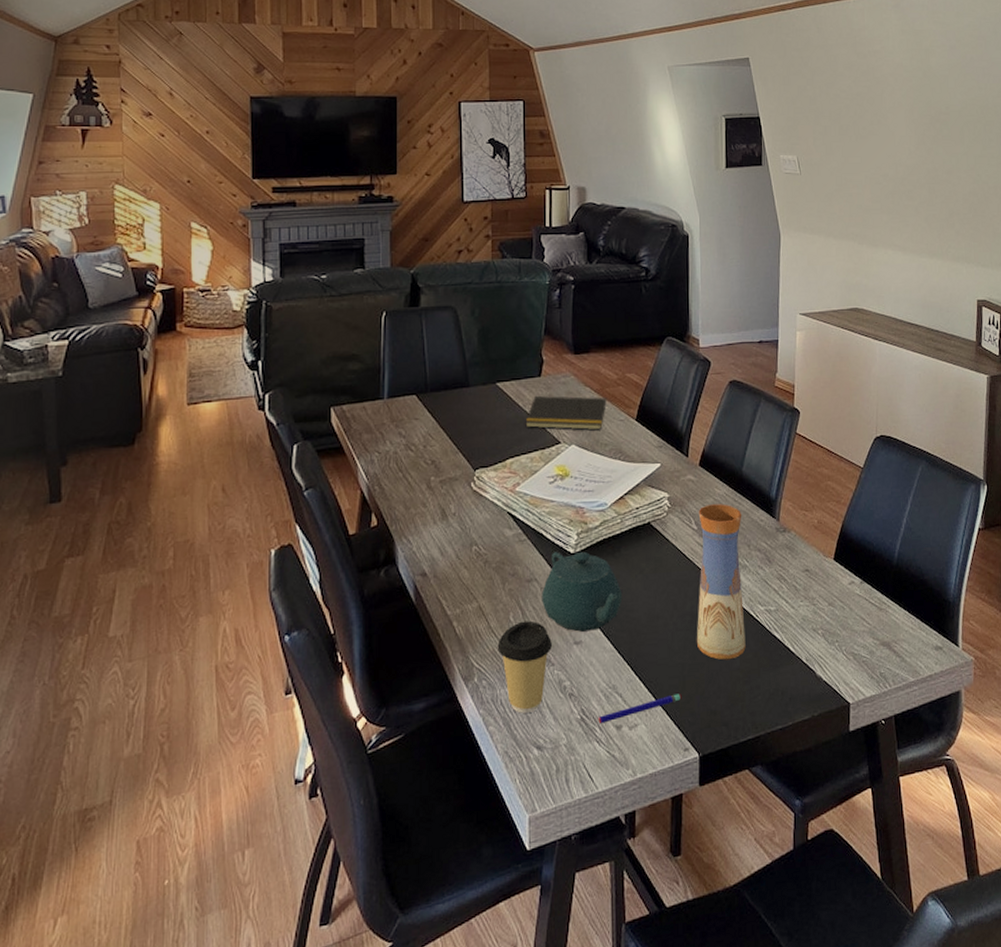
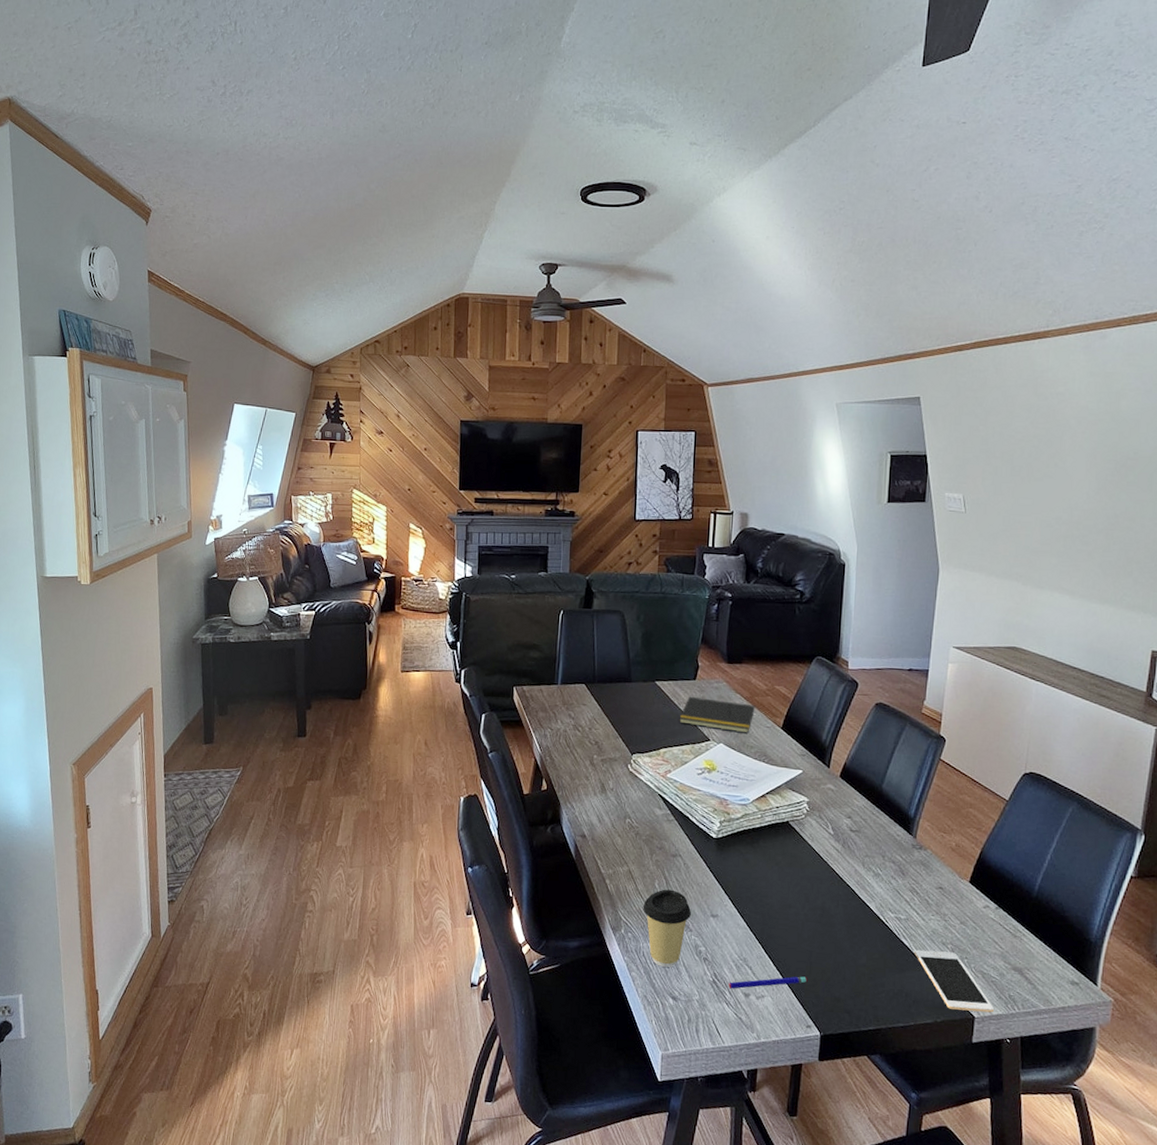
teapot: present [542,551,623,632] -> none [684,834,758,908]
vase: present [696,504,746,660] -> none [825,813,879,956]
cell phone: none [787,638,868,700] -> present [914,949,995,1013]

